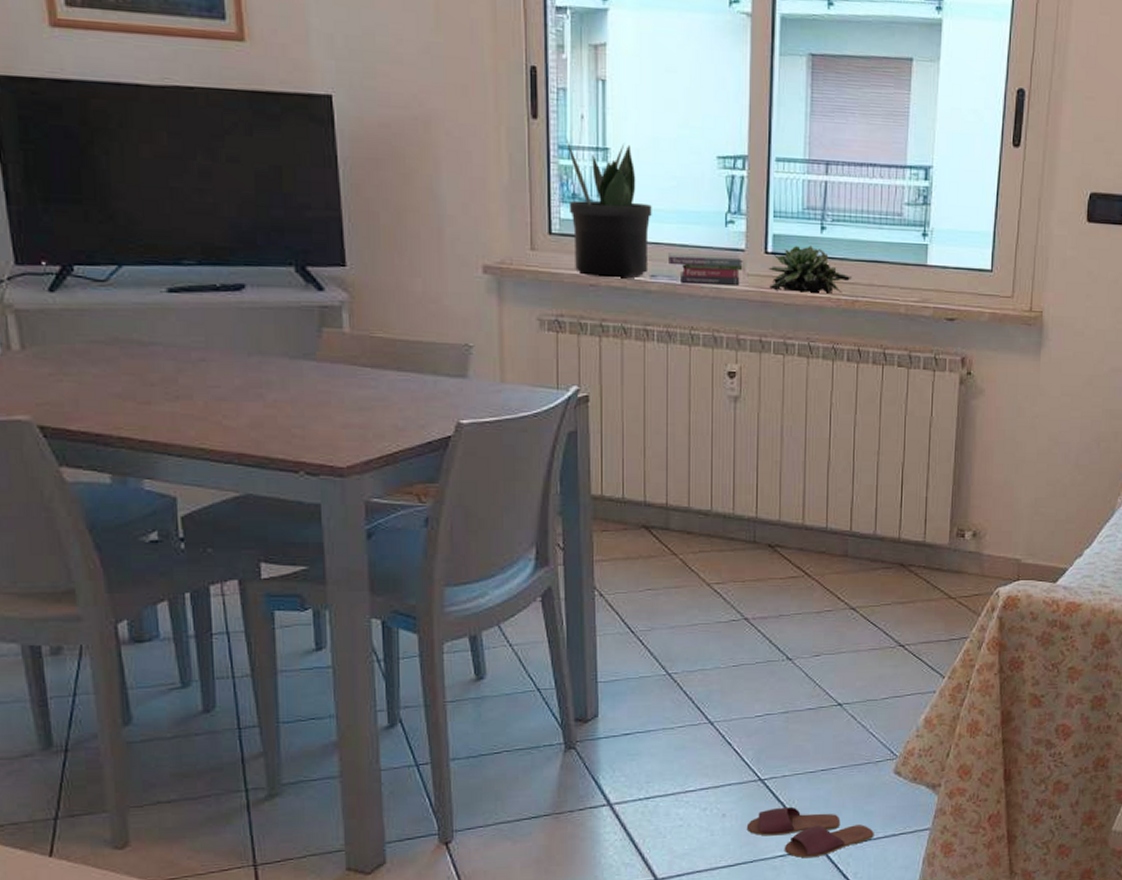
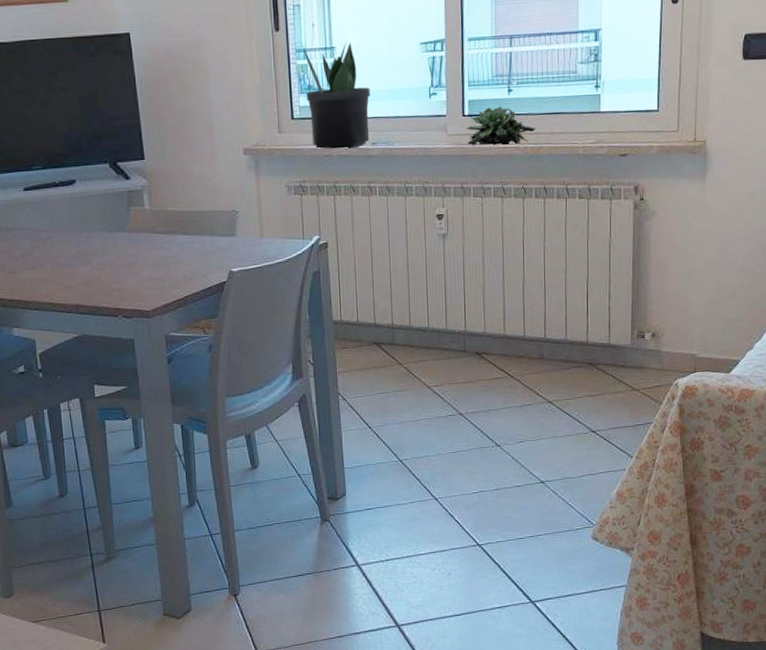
books: present [667,252,743,287] -> none [384,119,445,148]
slippers: present [746,806,874,858] -> none [469,567,577,610]

